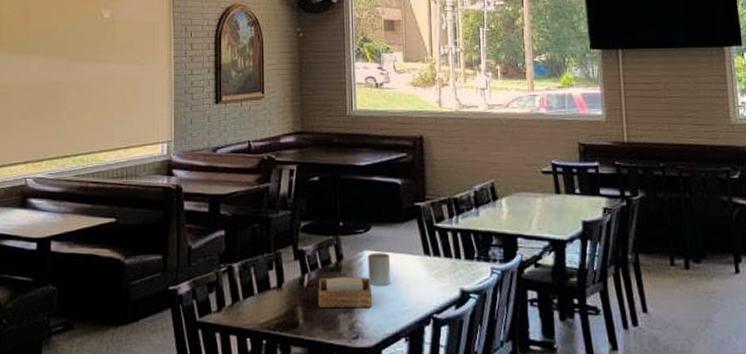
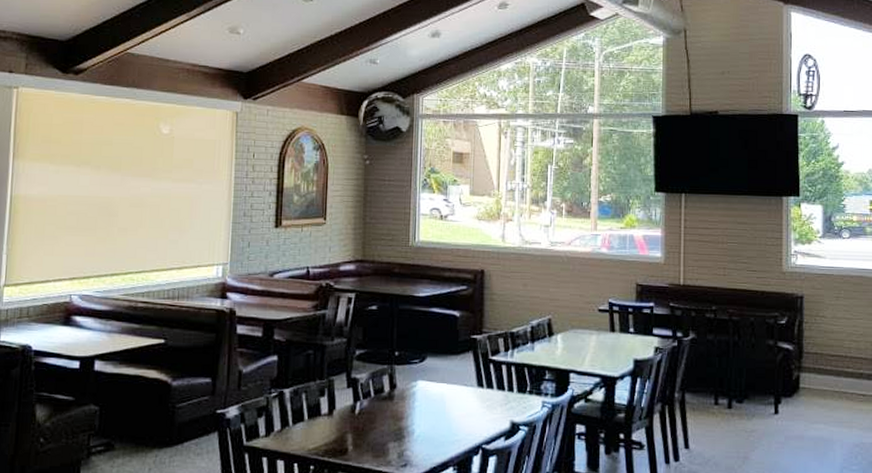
napkin holder: present [318,276,373,309] -> none [368,405,424,437]
cup: present [368,253,391,287] -> none [420,383,444,417]

